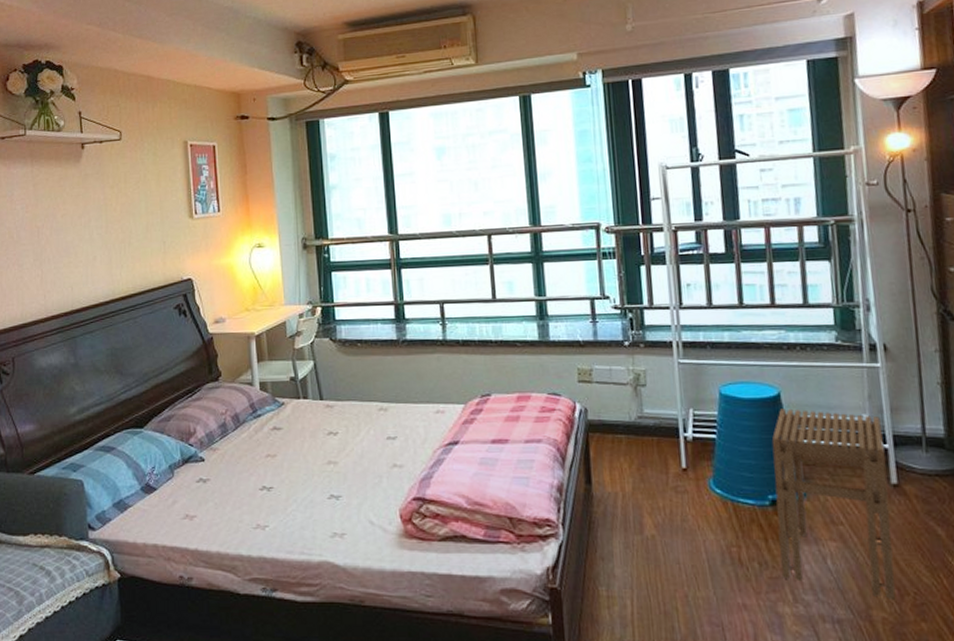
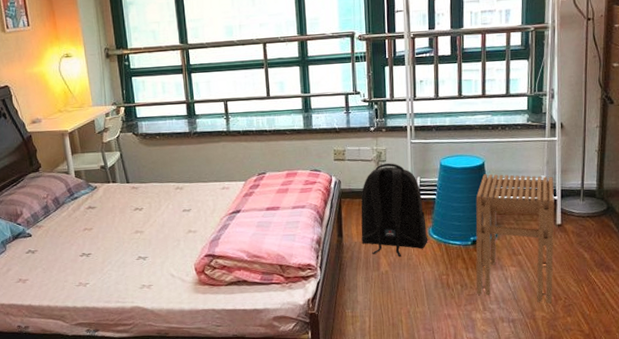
backpack: none [615,388,709,517] -> present [361,163,428,257]

